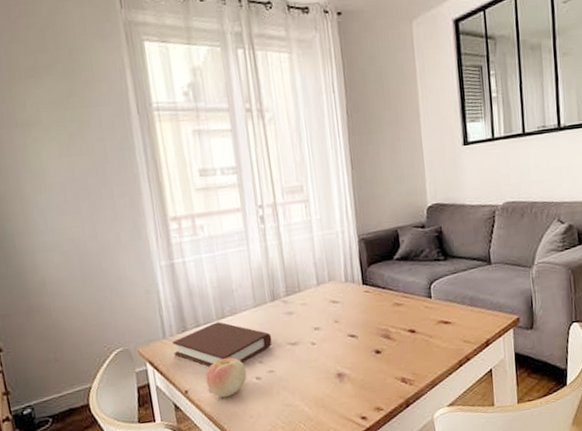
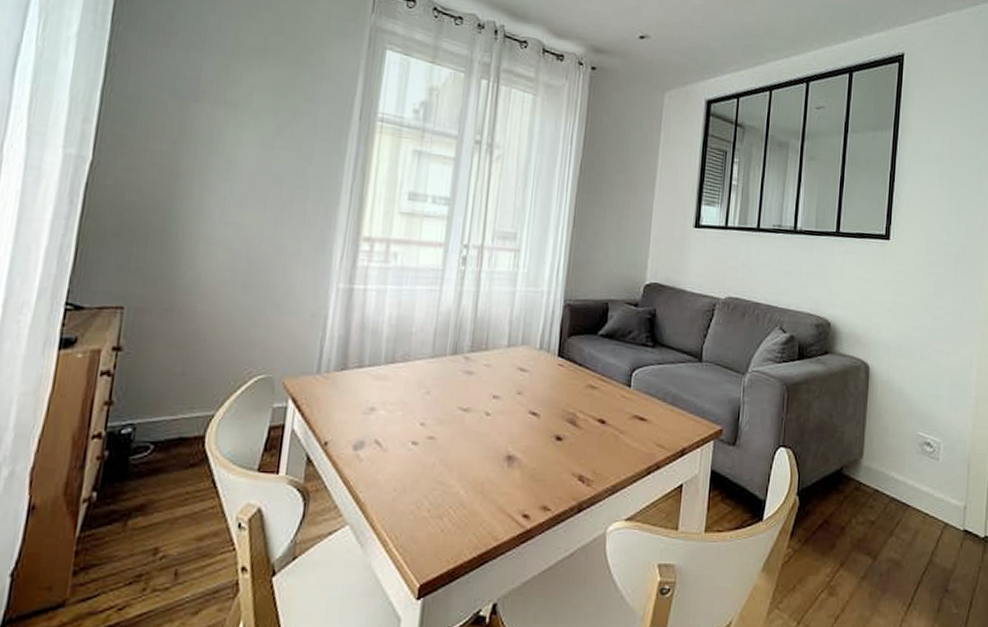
book: present [172,322,272,367] -> none [324,366,443,421]
apple: present [205,357,247,398] -> none [352,410,404,460]

